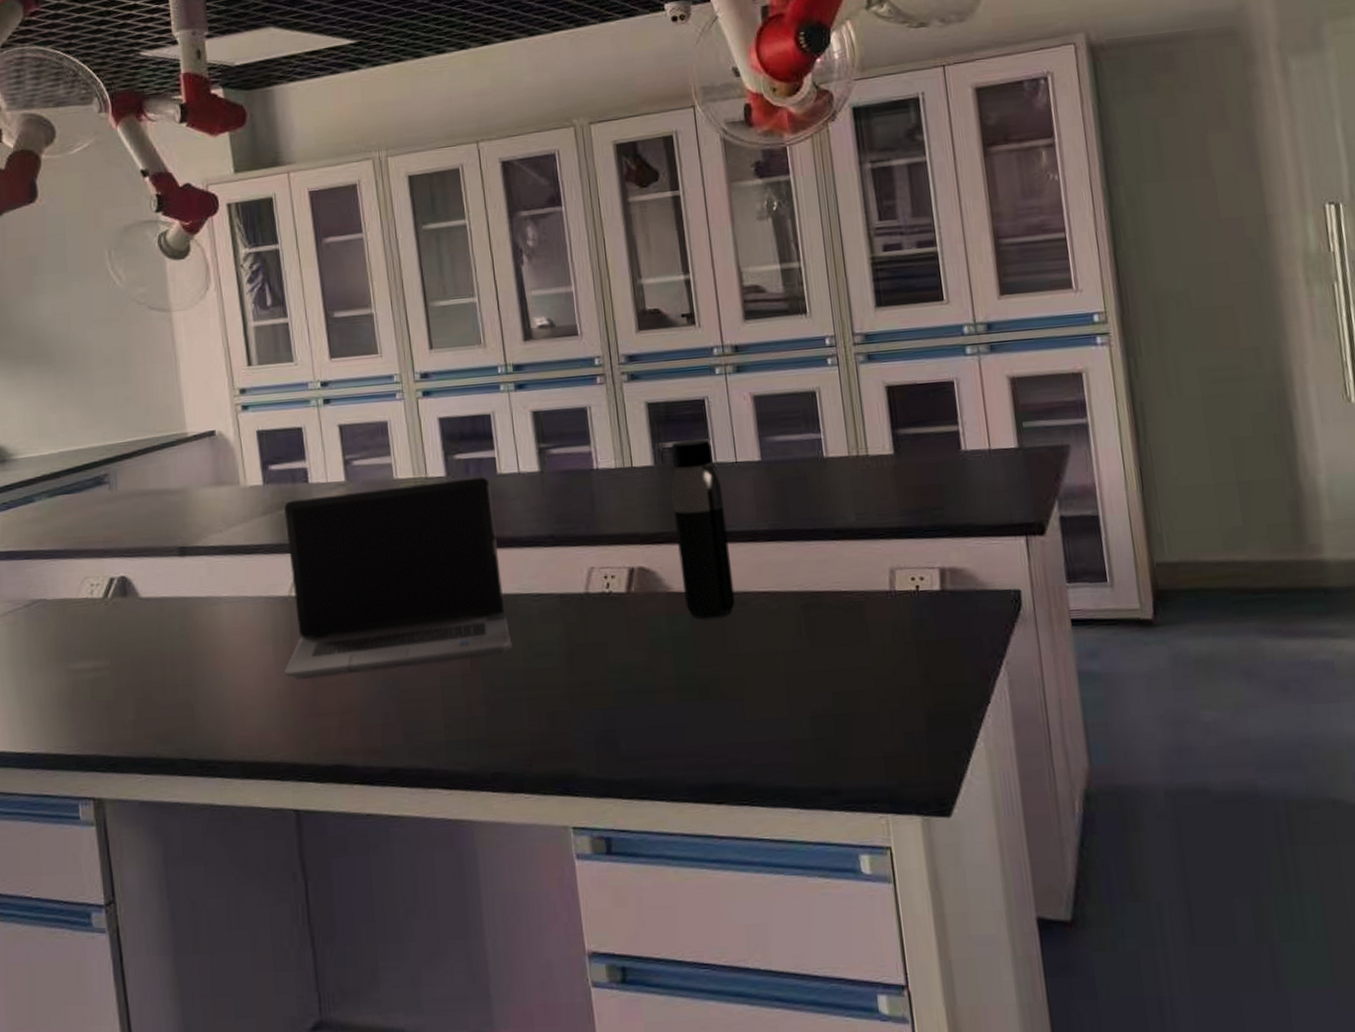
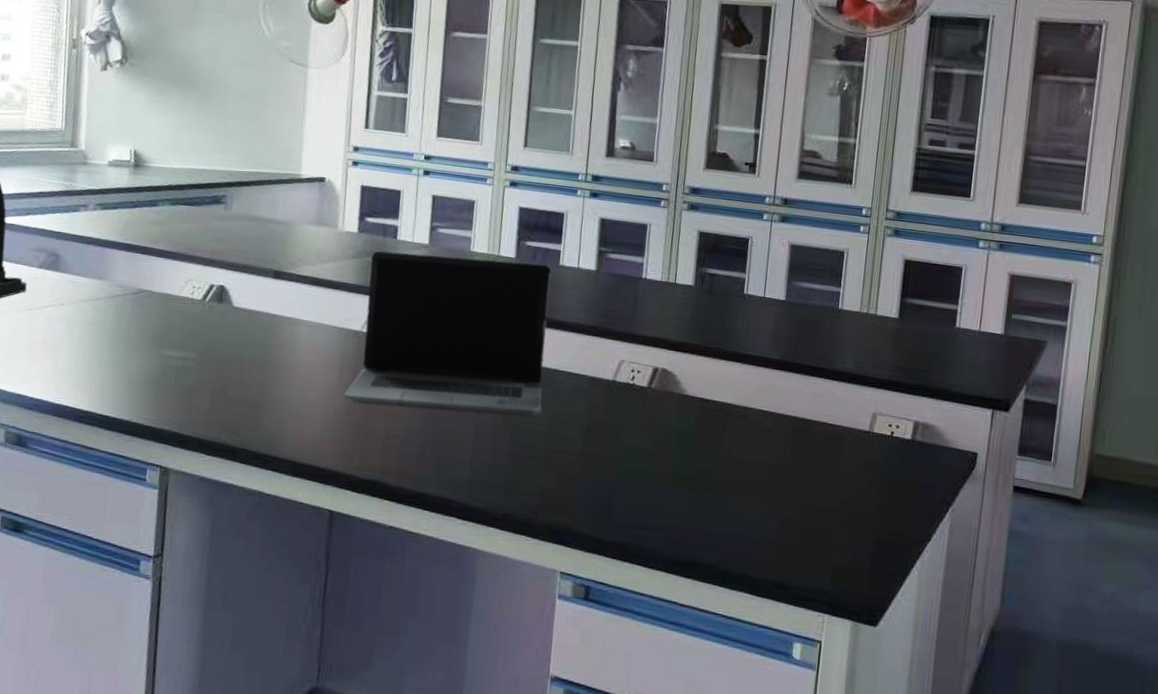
water bottle: present [671,438,736,619] -> none [695,269,747,424]

